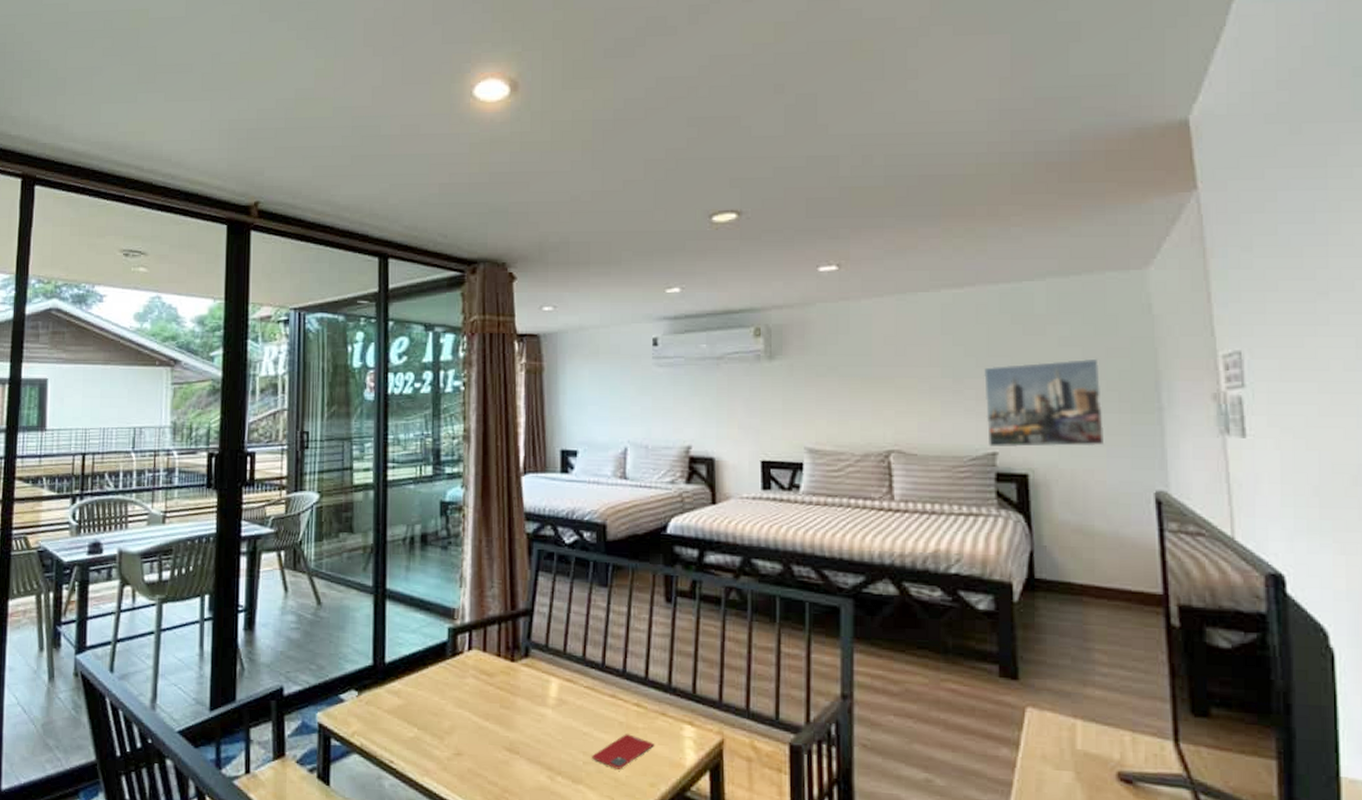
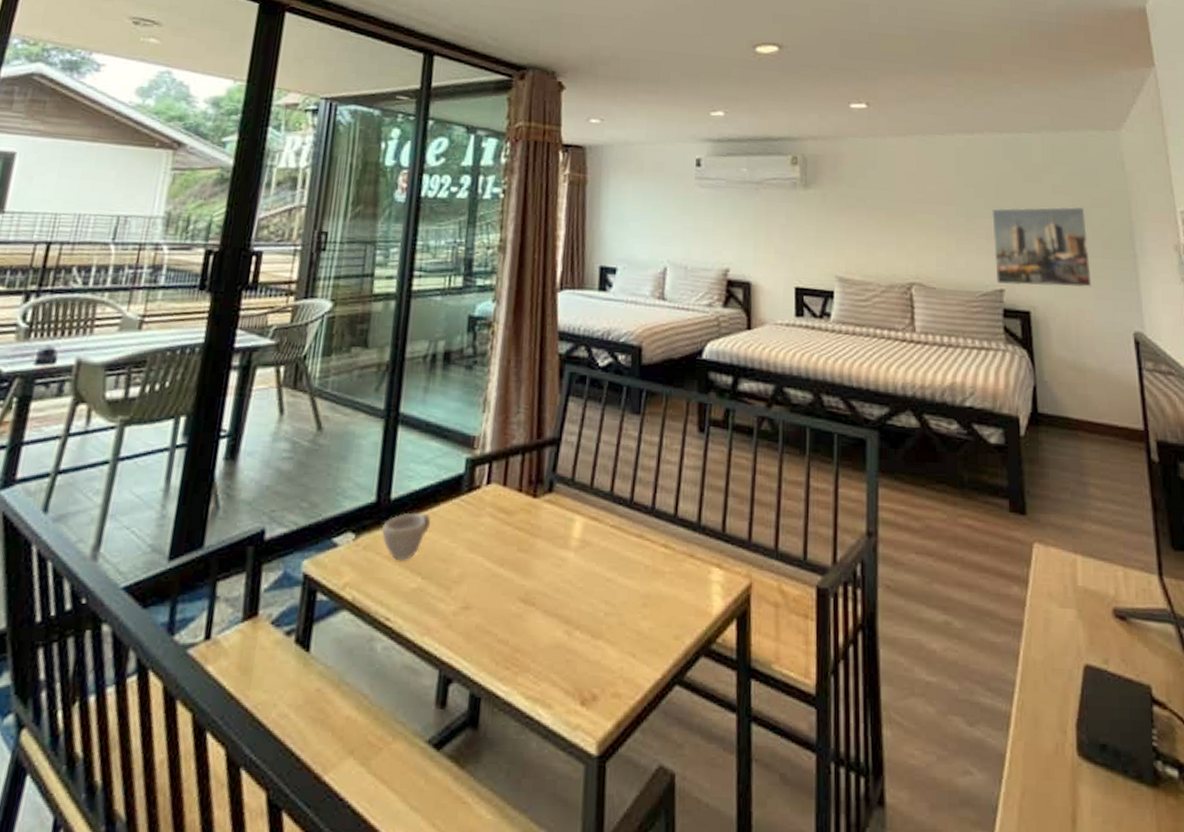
cup: none [380,674,422,714] -> present [382,512,432,560]
smartphone: present [592,734,654,770] -> none [614,579,680,621]

